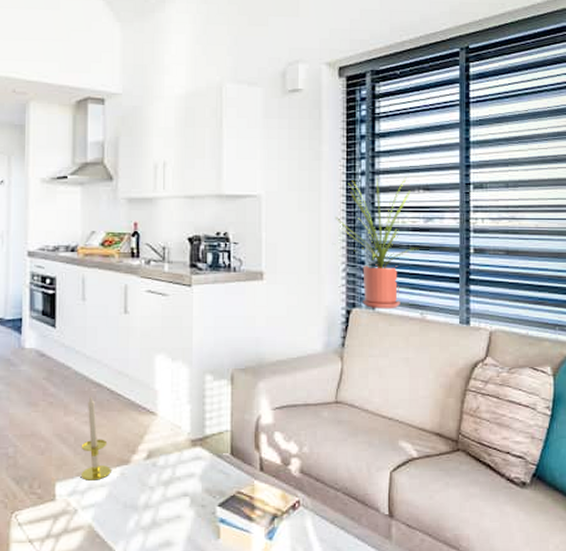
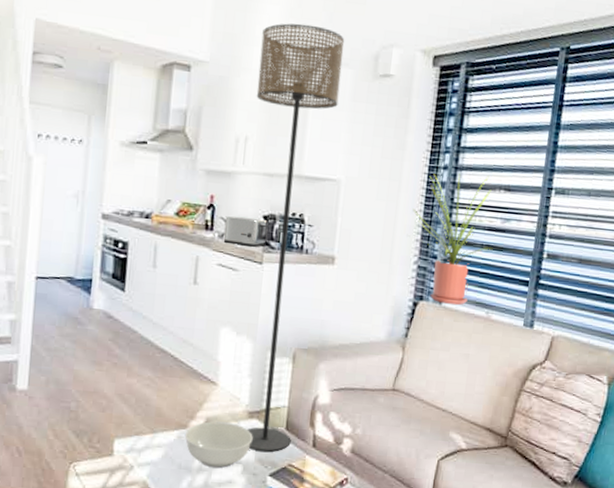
candle: present [80,396,111,481] -> none [138,361,169,441]
bowl: none [127,454,198,502] -> present [184,421,253,468]
toaster: none [150,241,193,271] -> present [223,215,267,248]
floor lamp: none [170,49,251,480] -> present [247,23,345,452]

